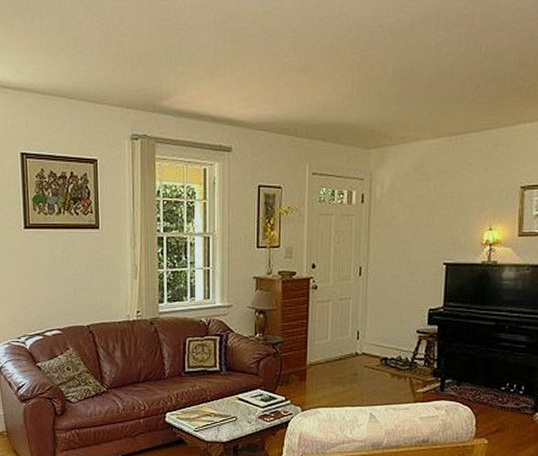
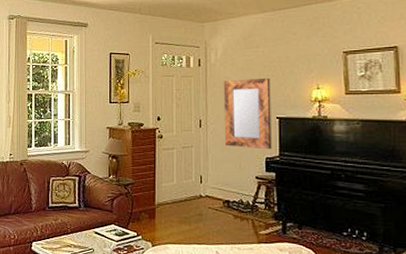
home mirror: none [385,217,440,300] -> present [223,78,272,150]

